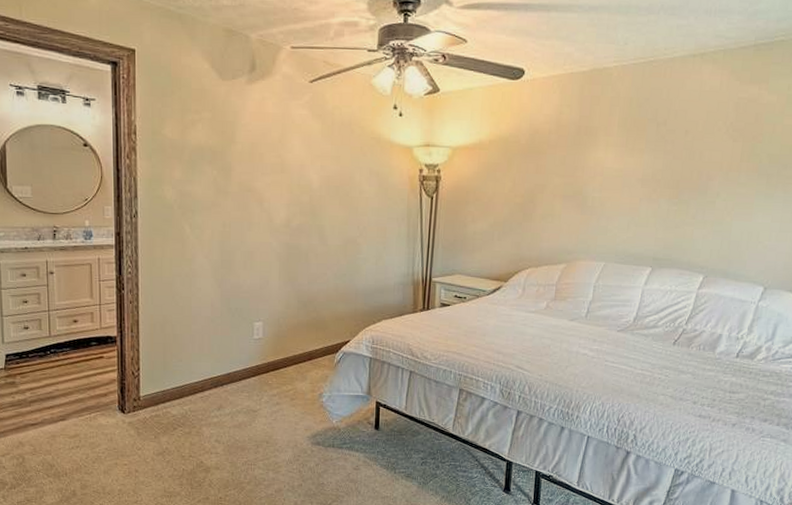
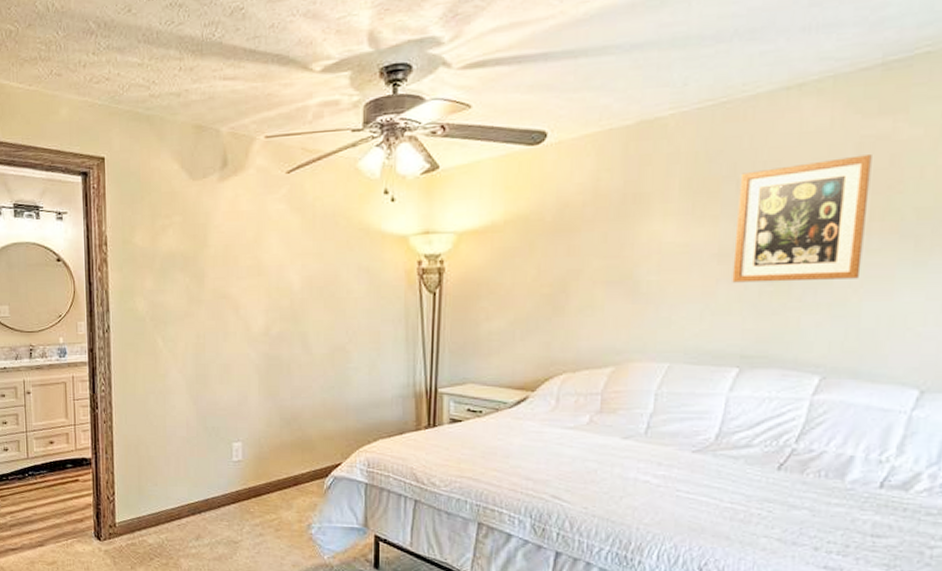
wall art: none [650,112,745,204] -> present [732,155,872,283]

